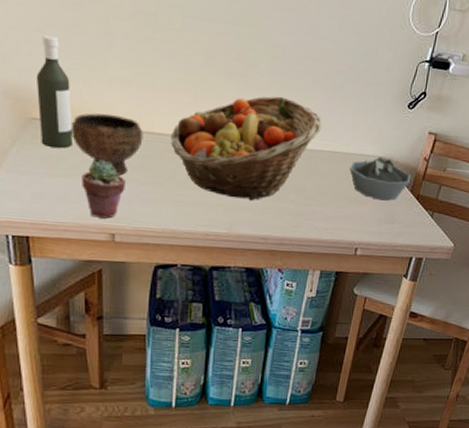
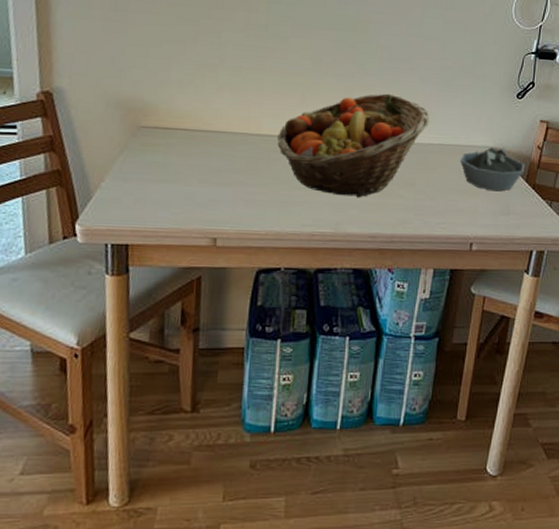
bottle: present [36,35,74,148] -> none [148,50,181,154]
bowl: present [71,113,143,176] -> none [178,118,250,178]
potted succulent: present [82,161,125,219] -> none [186,164,230,223]

